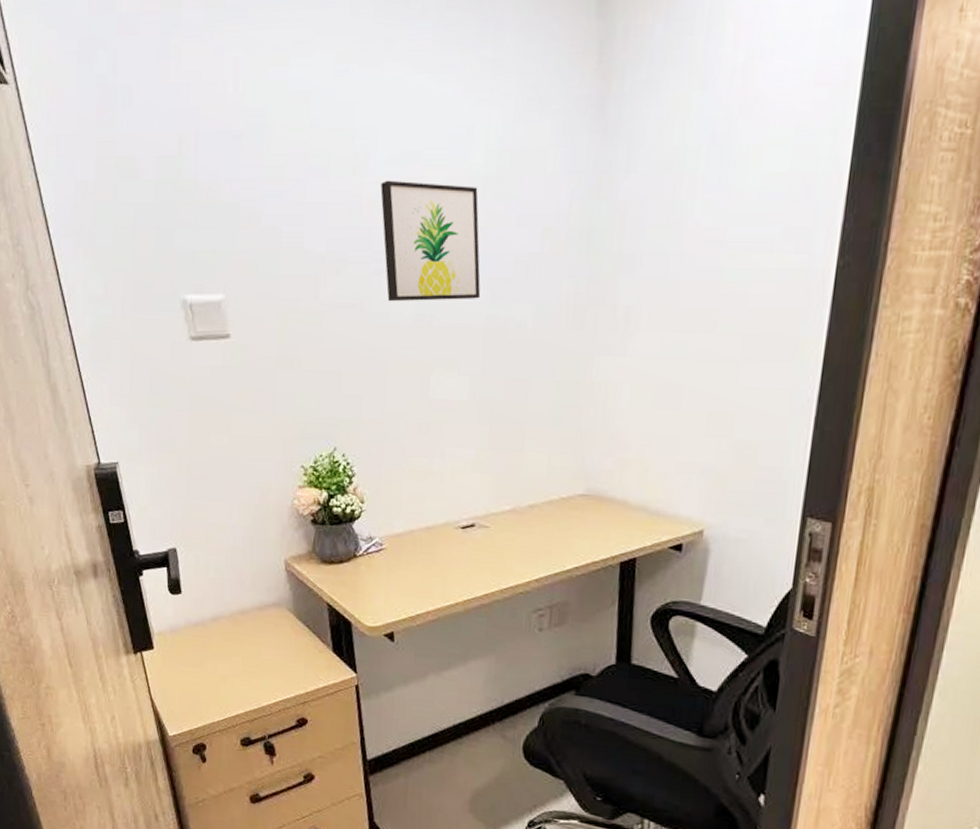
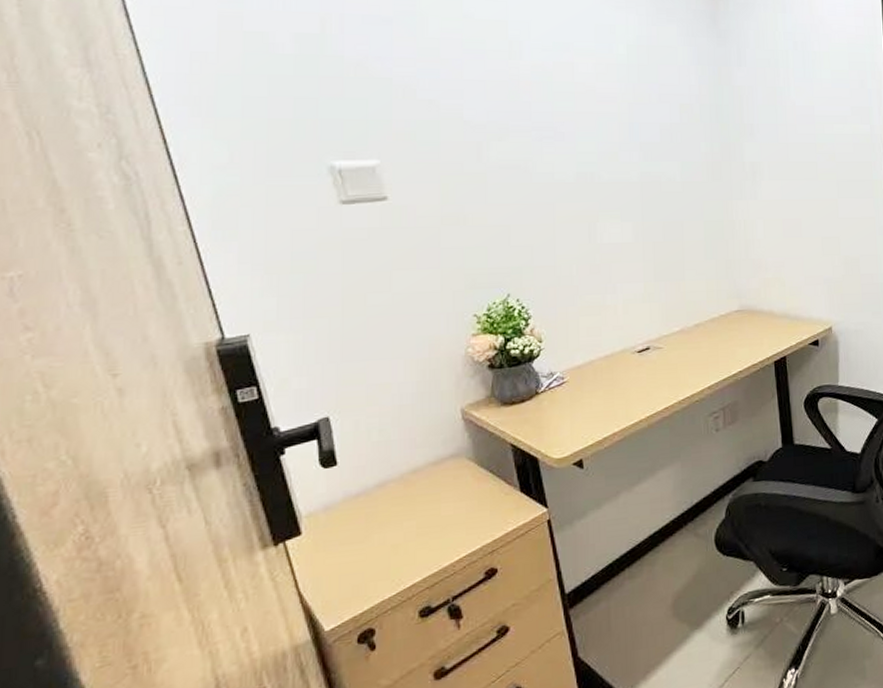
wall art: present [380,180,481,302] -> none [536,64,635,163]

